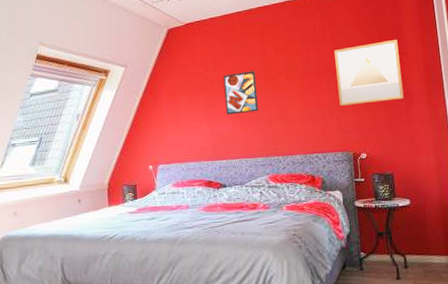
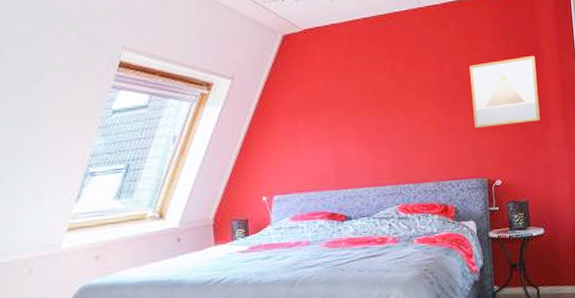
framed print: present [223,71,259,115] -> none [348,87,388,138]

